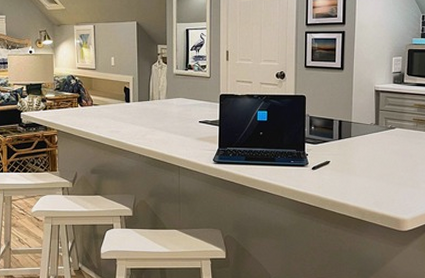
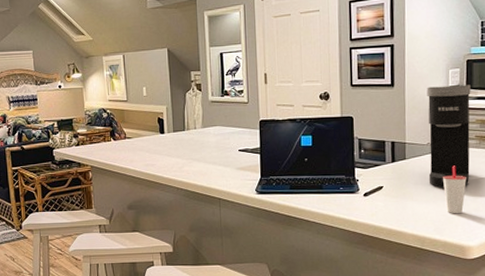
coffee maker: none [370,72,411,164] -> present [427,85,471,188]
cup: none [383,145,404,189] -> present [443,165,466,214]

